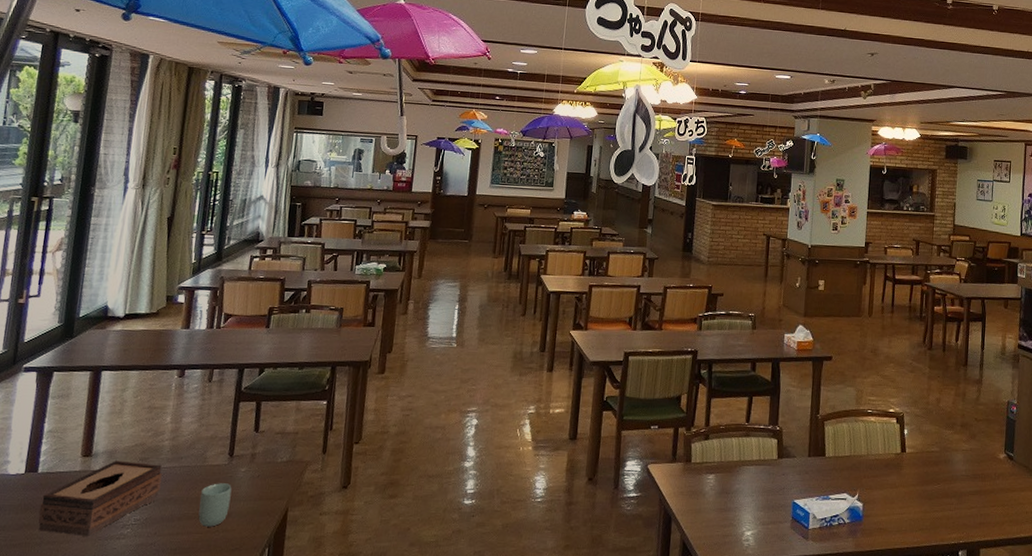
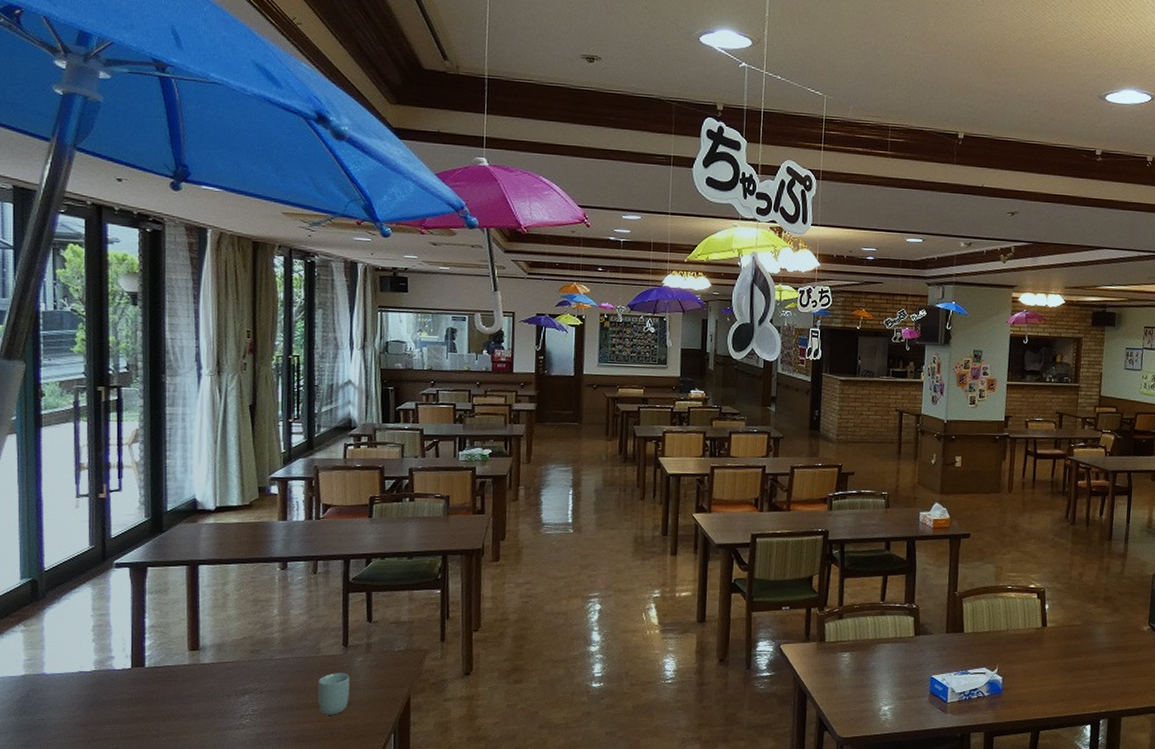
tissue box: present [37,460,162,537] -> none [151,653,275,728]

